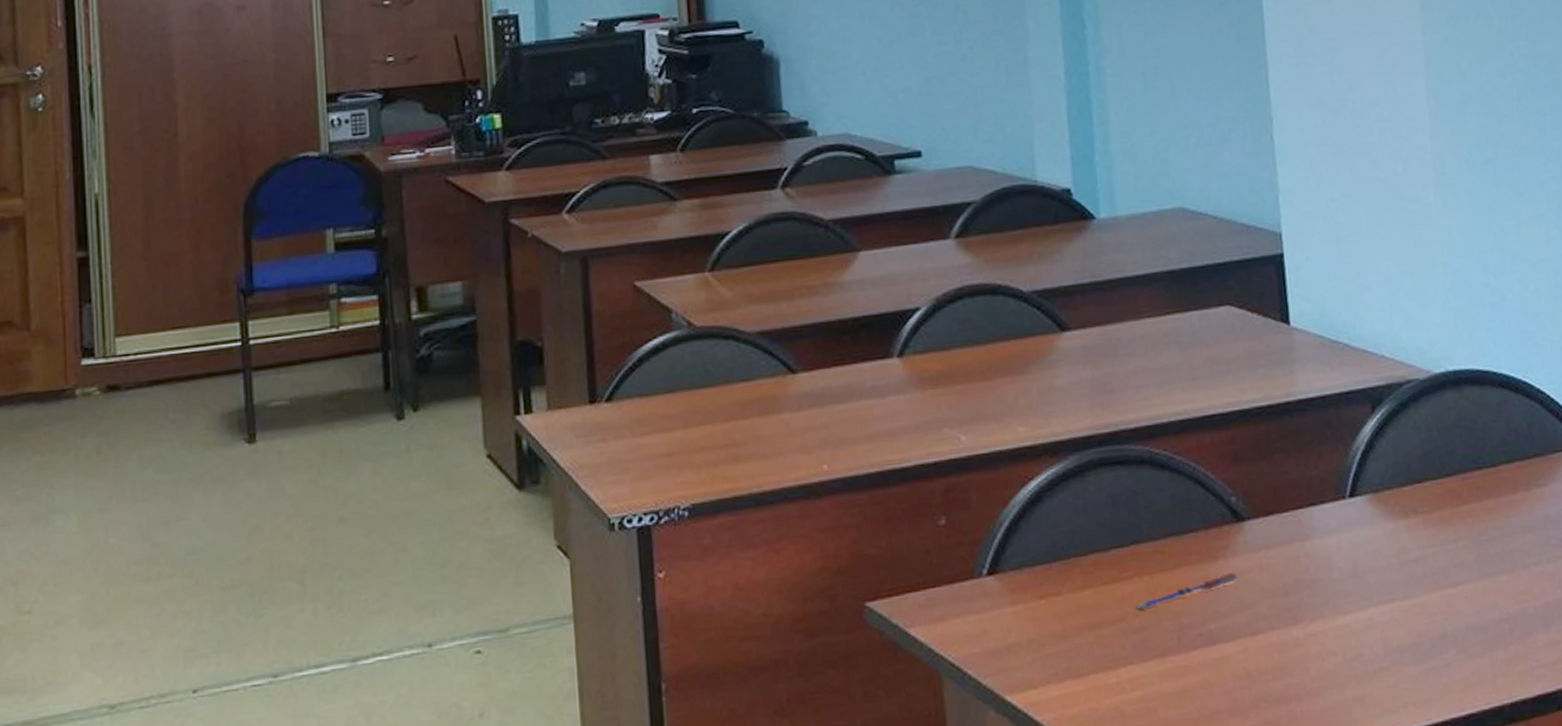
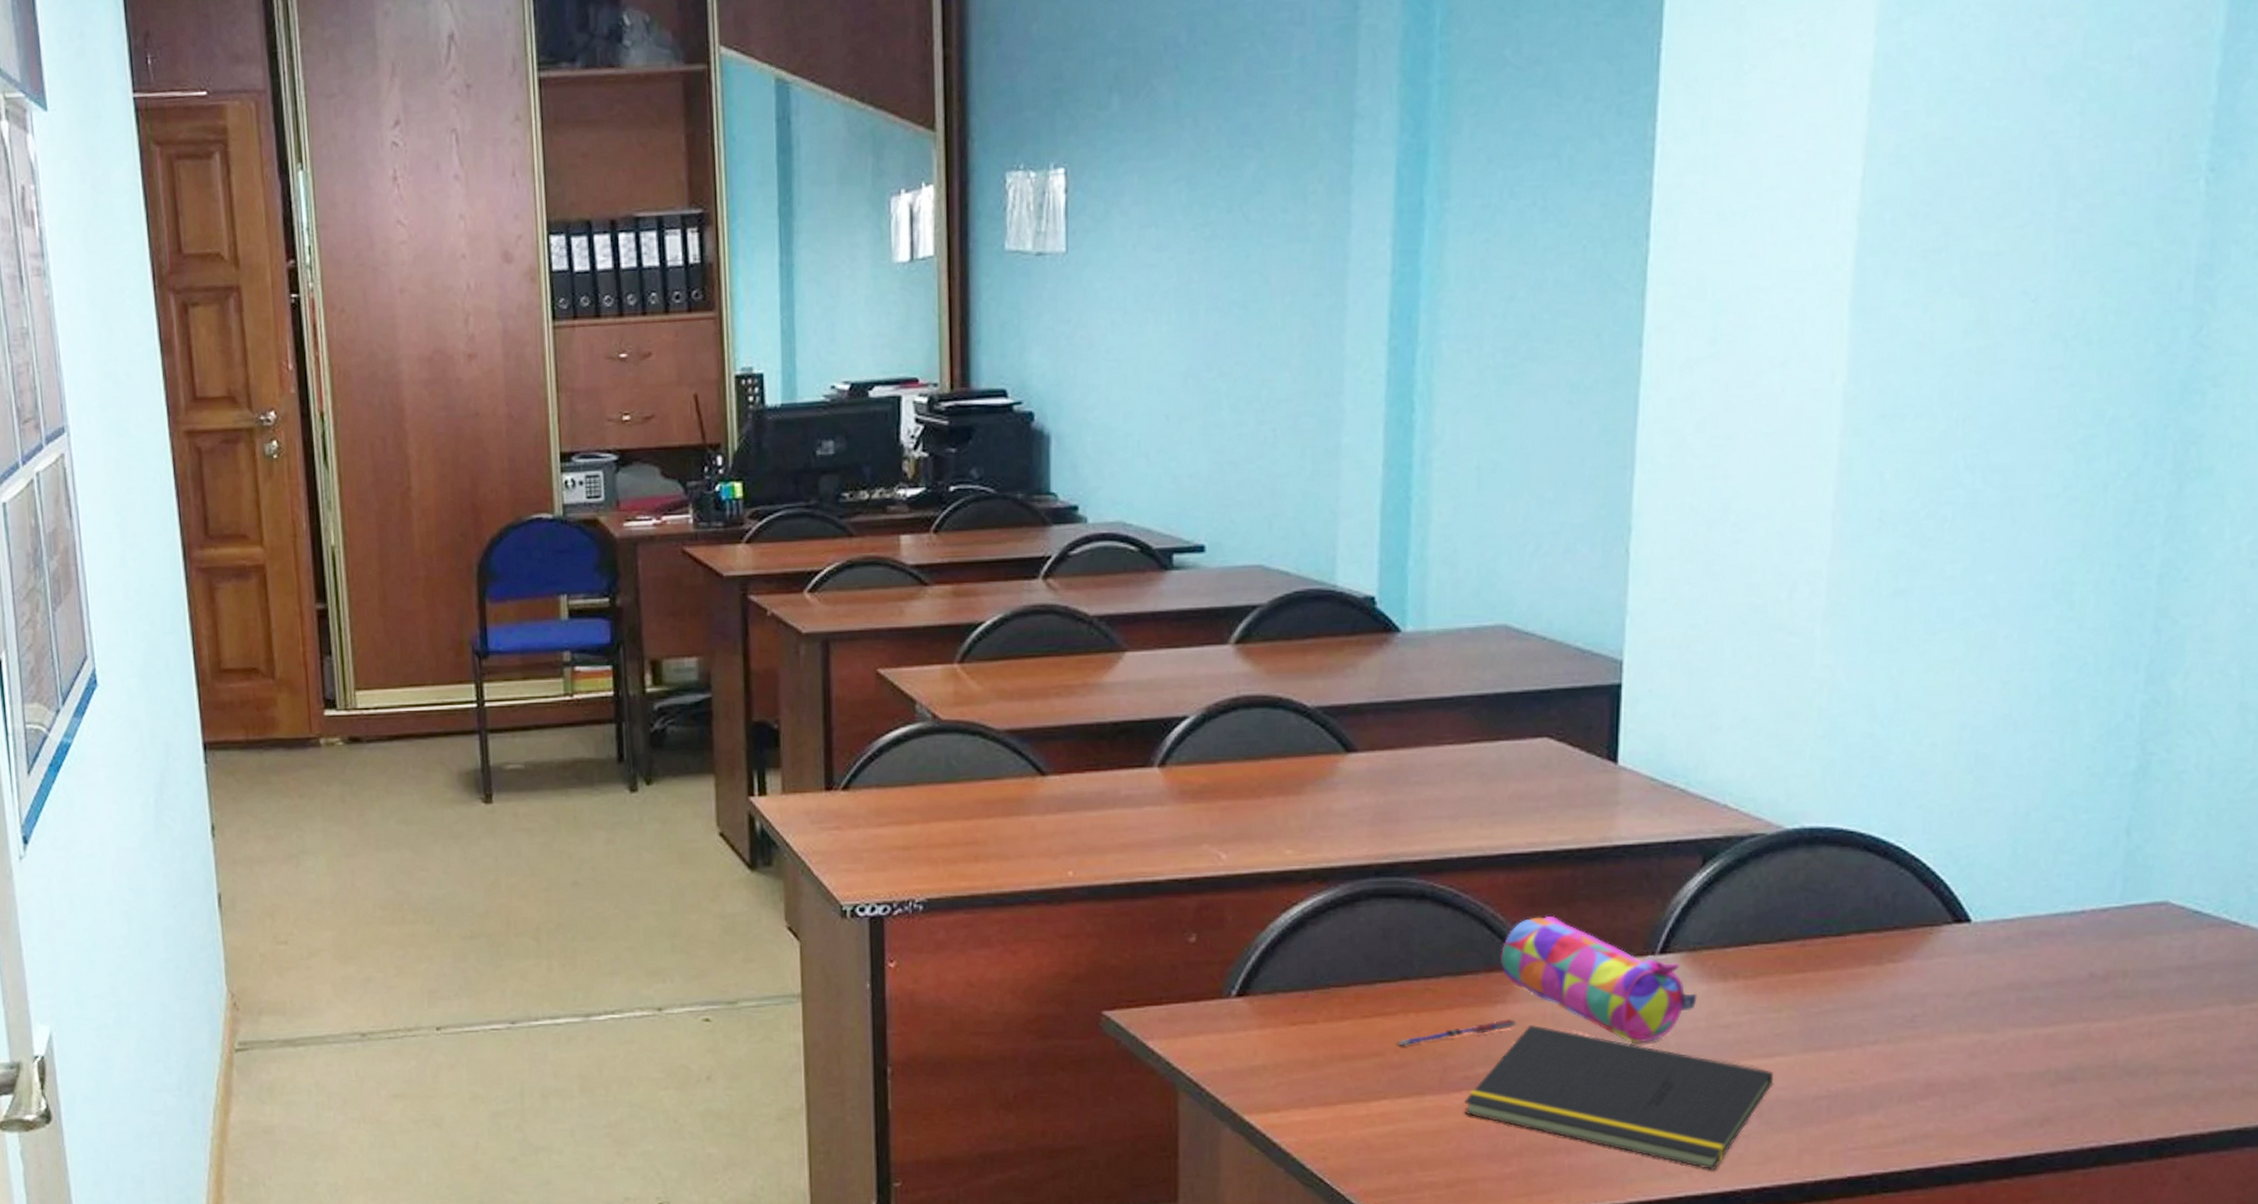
notepad: none [1202,576,1461,703] -> present [1464,1025,1773,1171]
pencil case: none [1215,470,1387,584] -> present [1501,915,1698,1042]

